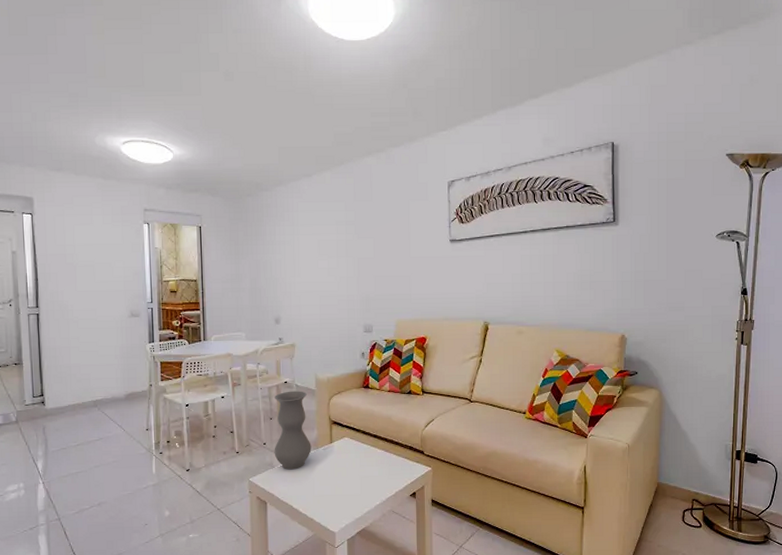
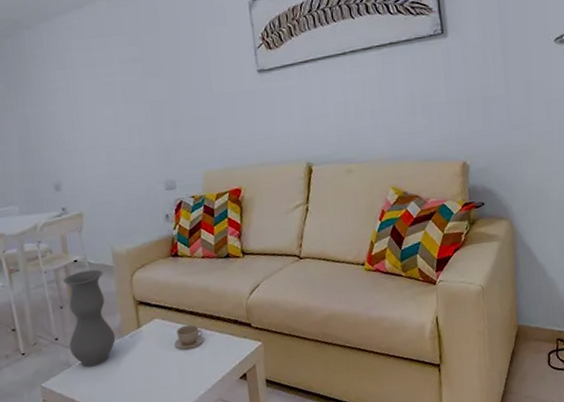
teacup: none [358,445,384,466] -> present [174,324,204,350]

